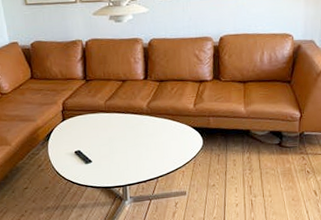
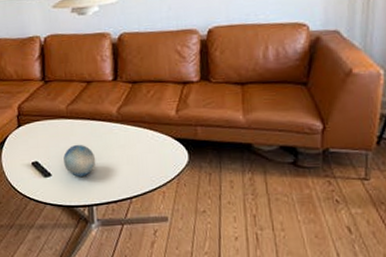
decorative ball: none [102,134,130,162] -> present [63,144,96,177]

